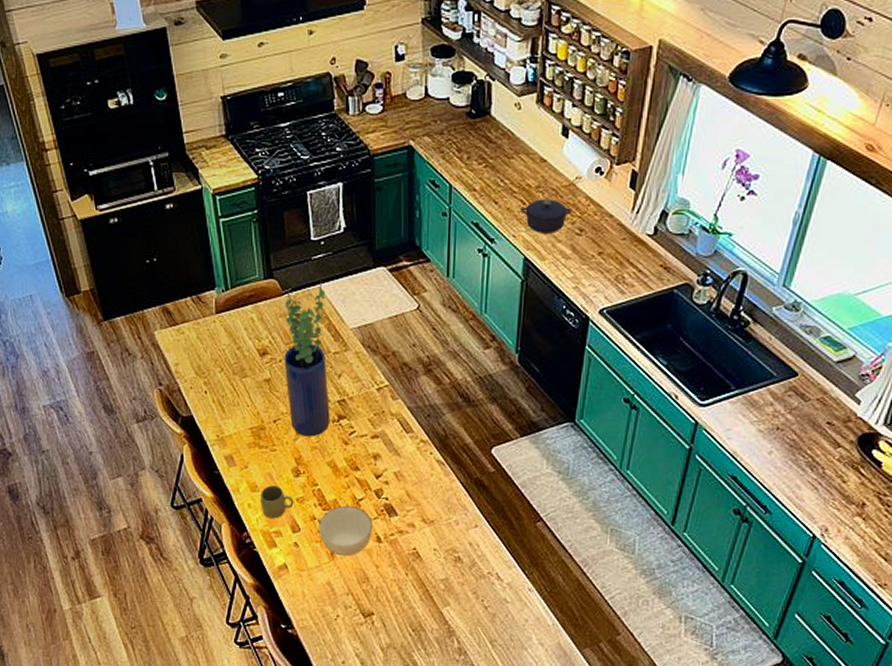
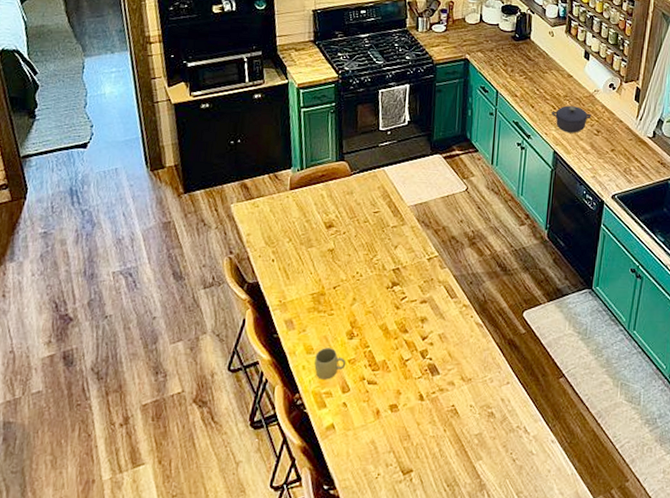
vase: present [284,281,330,437] -> none [347,164,389,302]
bowl: present [319,505,373,557] -> none [367,365,417,415]

